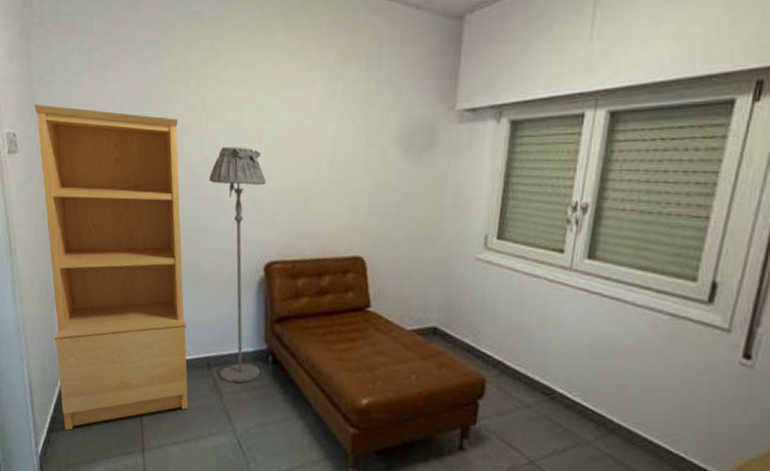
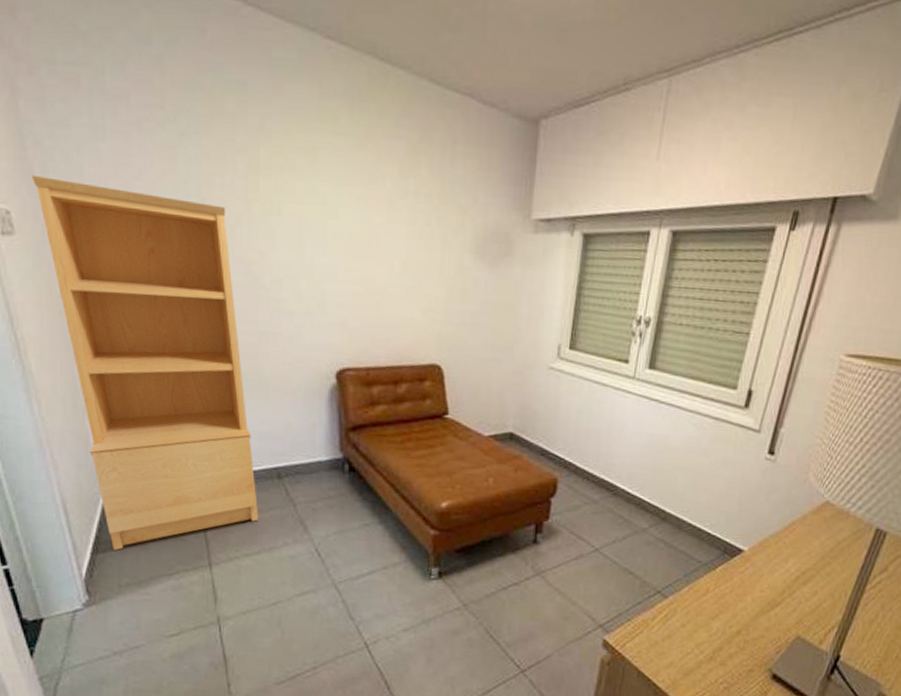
floor lamp: present [209,146,266,384] -> none [268,242,337,493]

